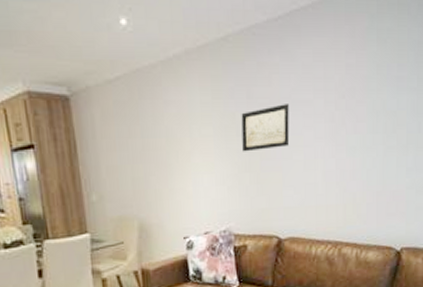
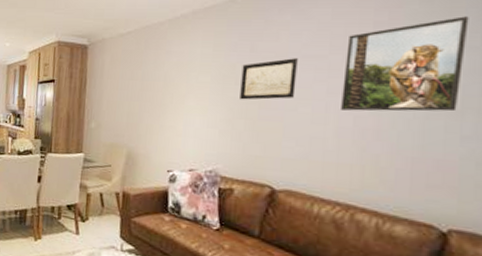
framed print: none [326,59,410,154] -> present [341,16,469,112]

